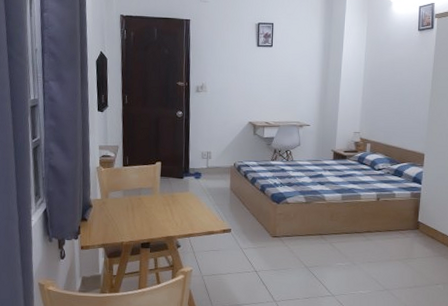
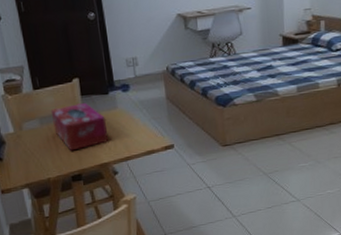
tissue box: none [134,183,178,222] -> present [51,103,109,151]

